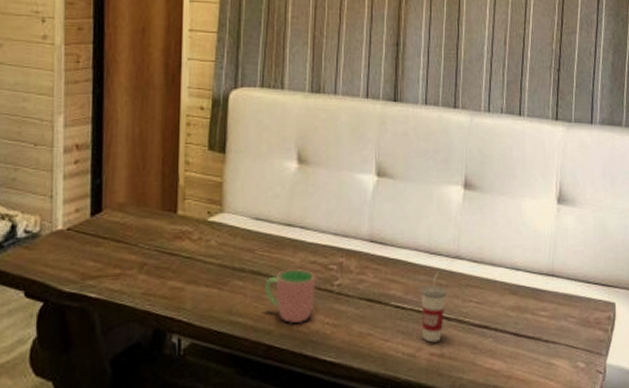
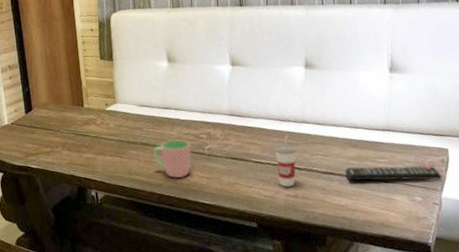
remote control: none [501,320,608,342] -> present [345,165,443,181]

